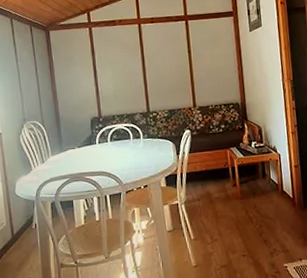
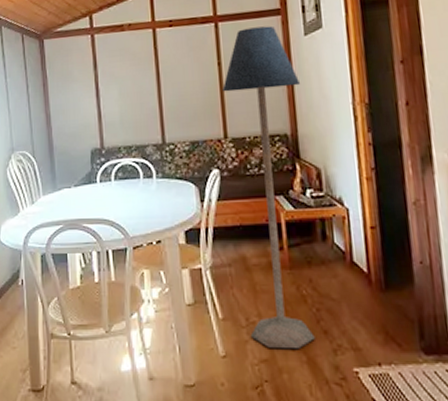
floor lamp: none [192,24,258,256] -> present [222,26,315,350]

